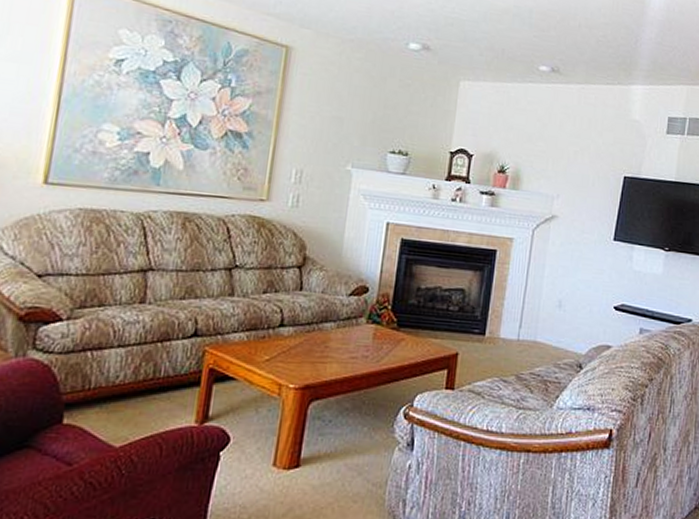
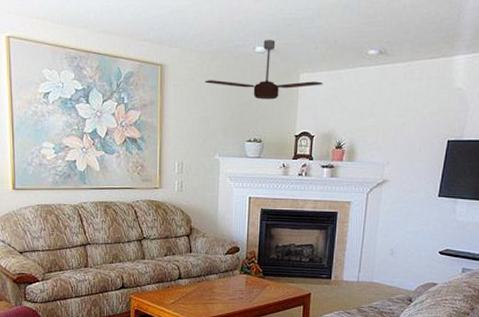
ceiling fan: none [342,37,487,107] -> present [205,40,324,100]

